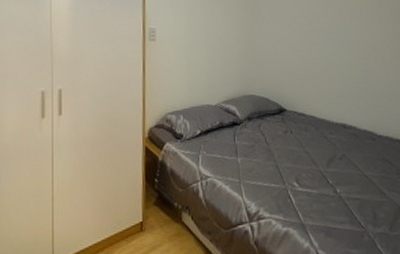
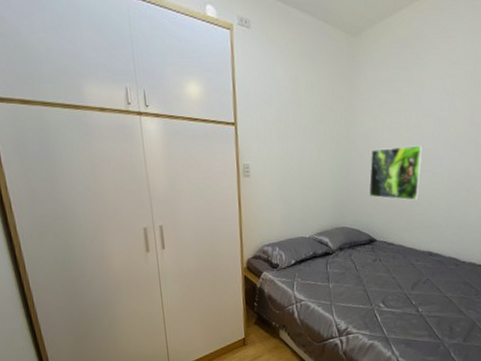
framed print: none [276,14,328,69] -> present [369,145,423,200]

